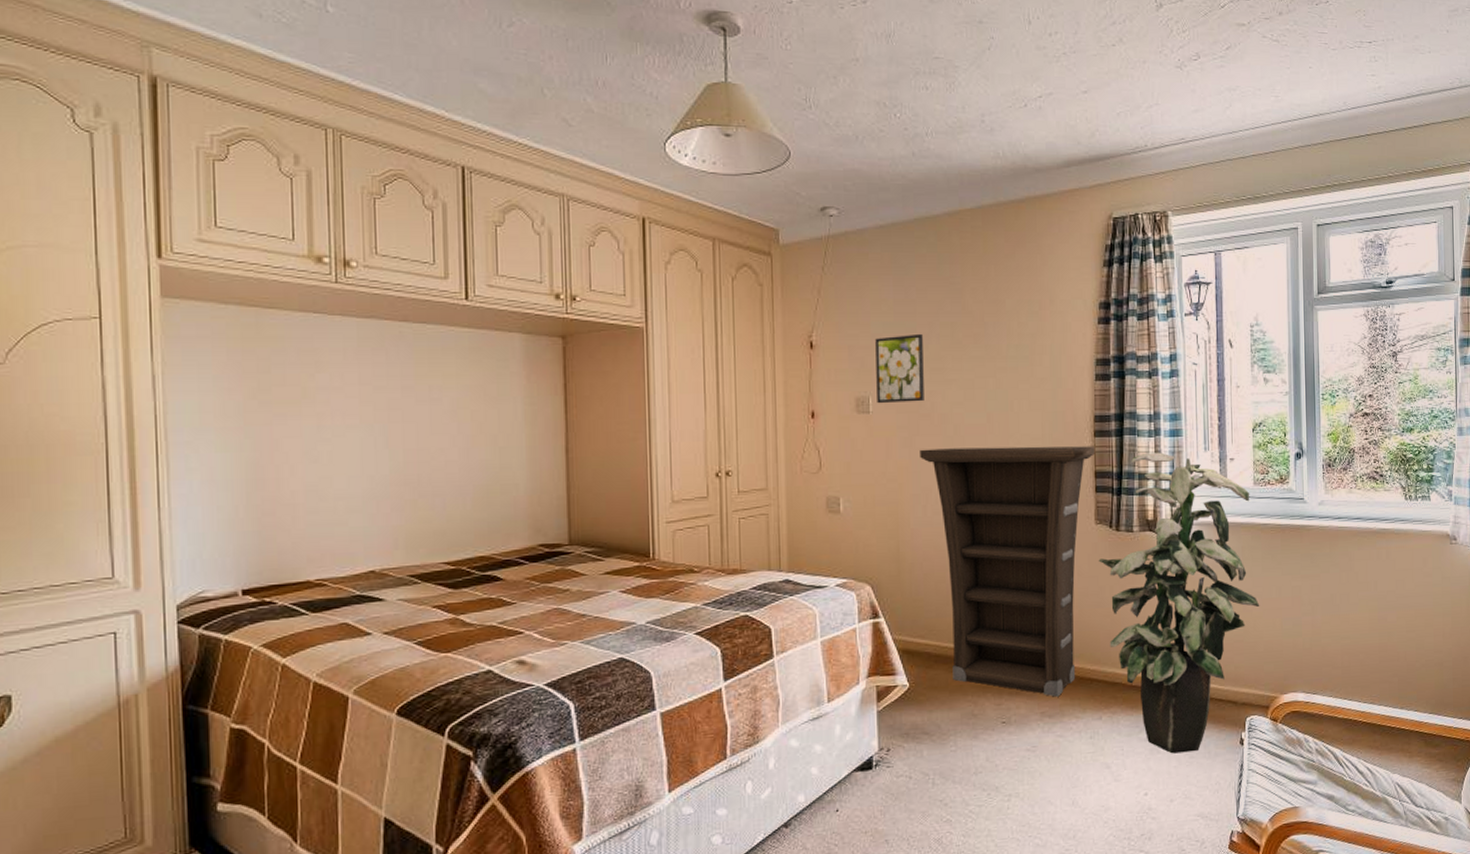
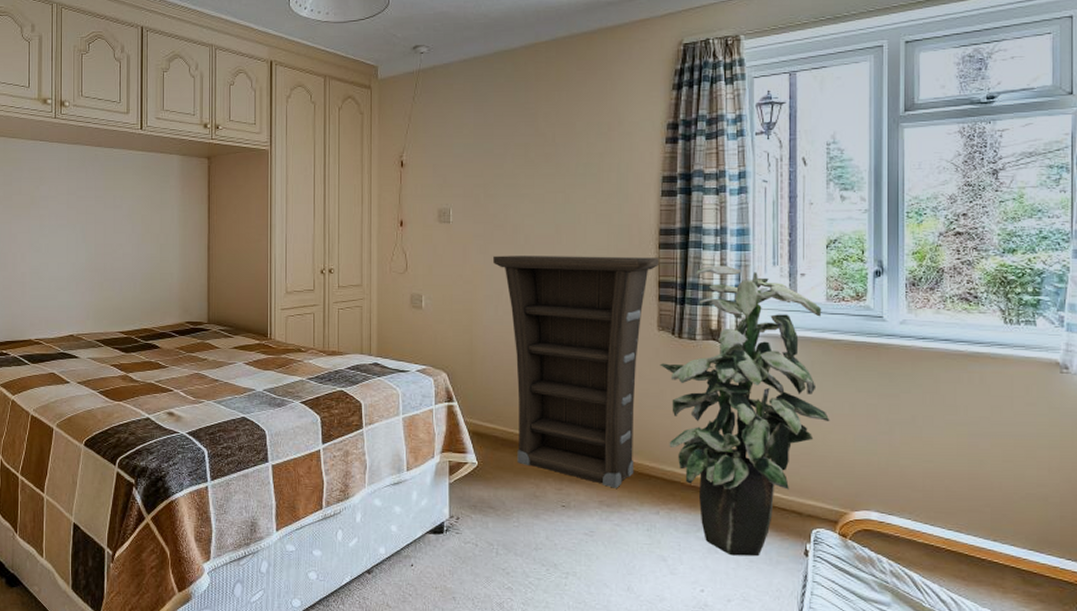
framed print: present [875,333,924,404] -> none [457,153,499,215]

